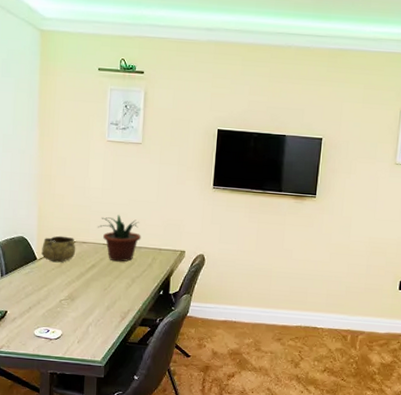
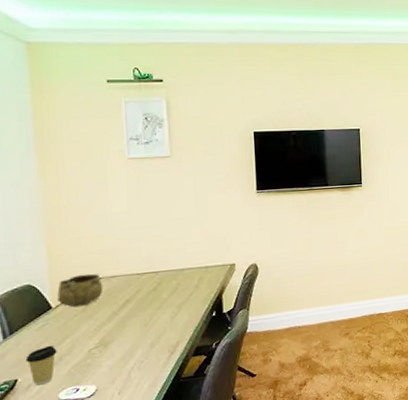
coffee cup: none [14,289,37,320] -> present [25,345,57,386]
potted plant: present [97,215,141,262] -> none [127,238,183,291]

